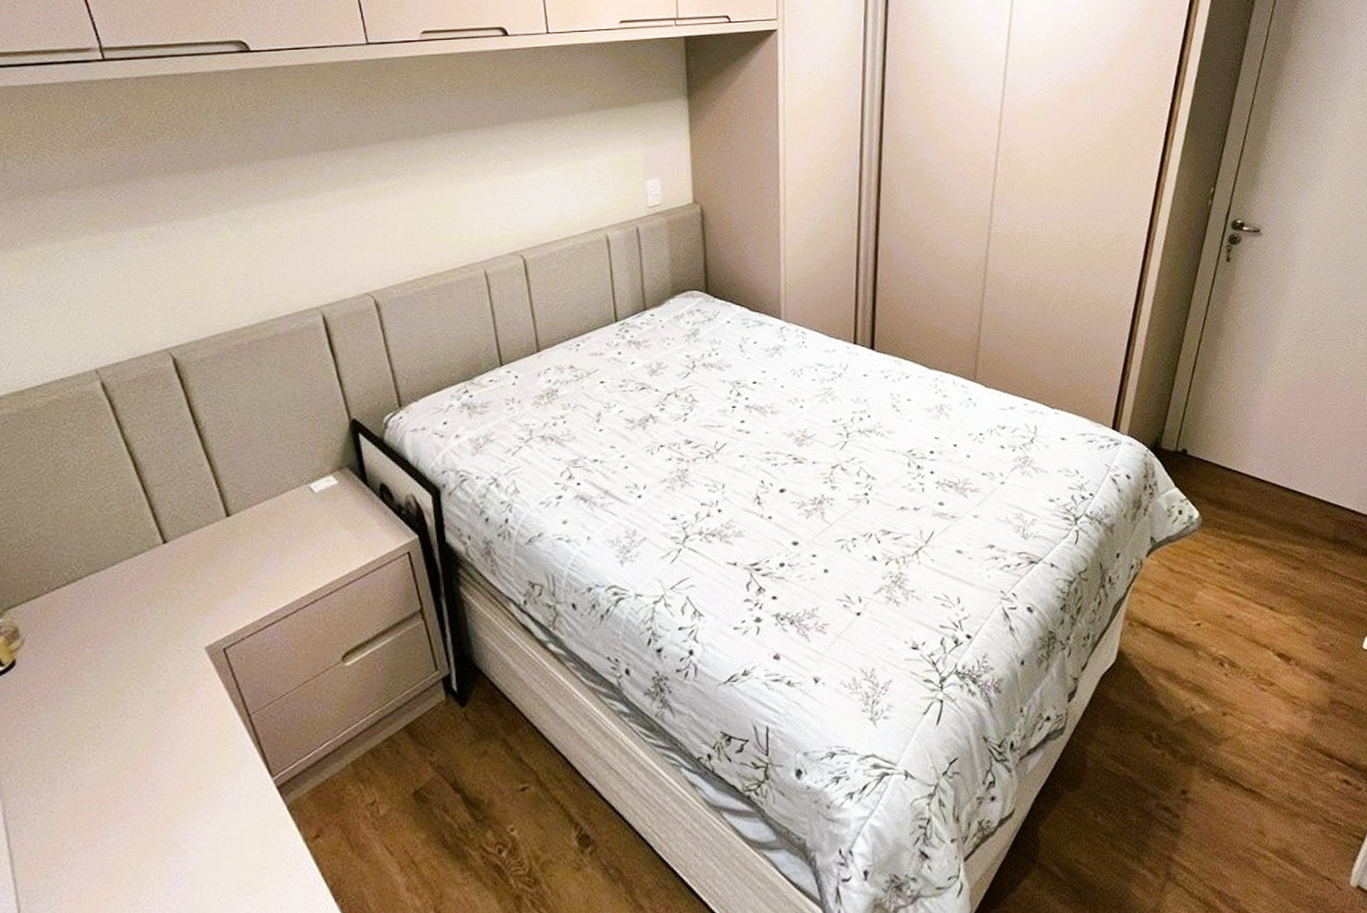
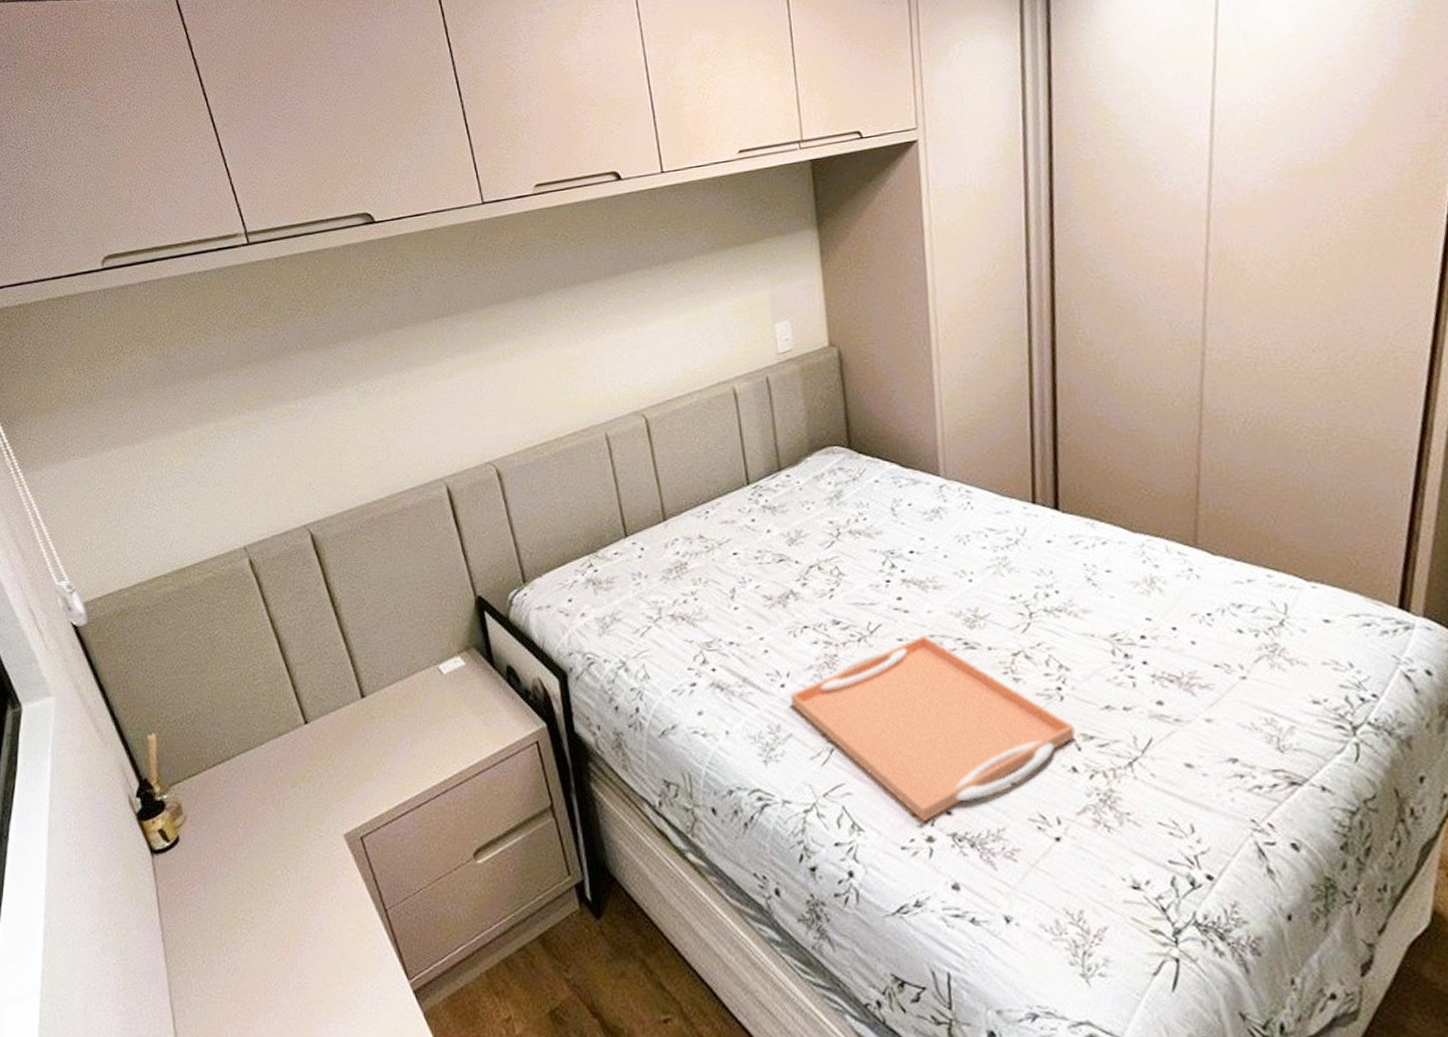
serving tray: none [645,452,877,607] -> present [790,635,1076,823]

